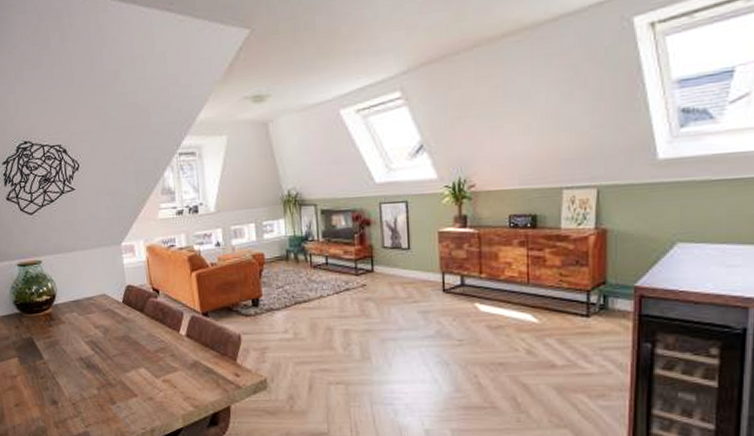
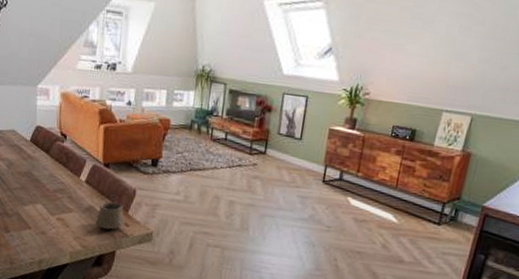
cup: none [204,353,234,383] -> present [96,201,124,230]

